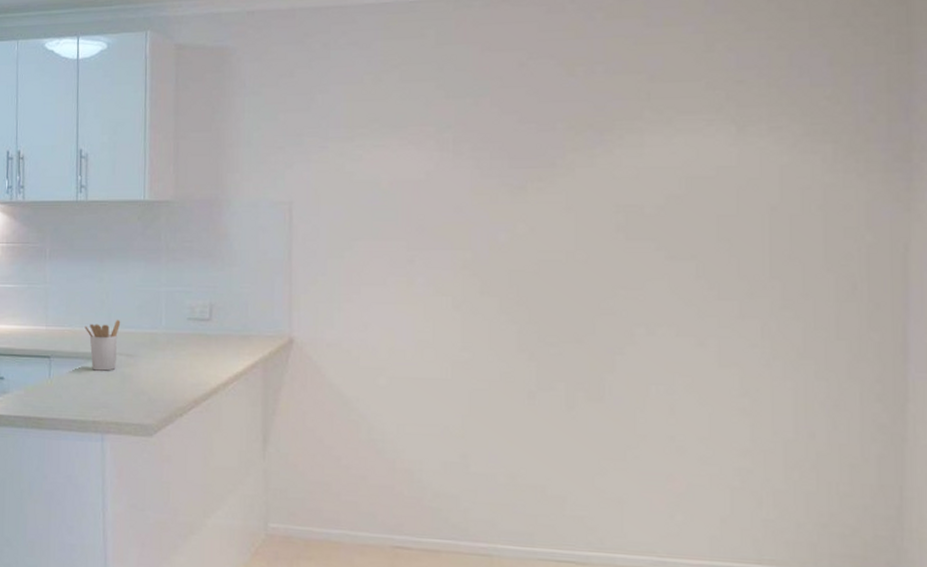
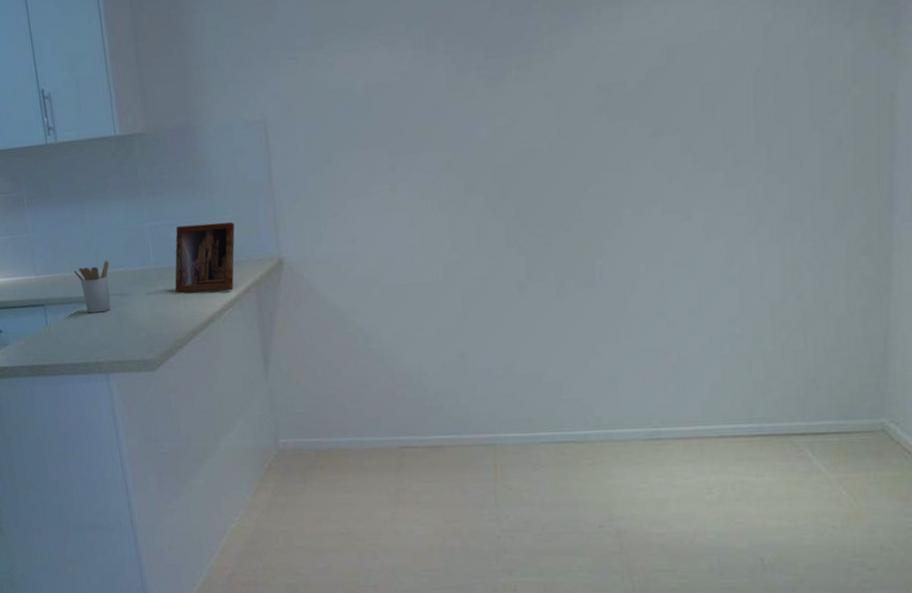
picture frame: none [183,294,249,364] -> present [174,222,235,293]

